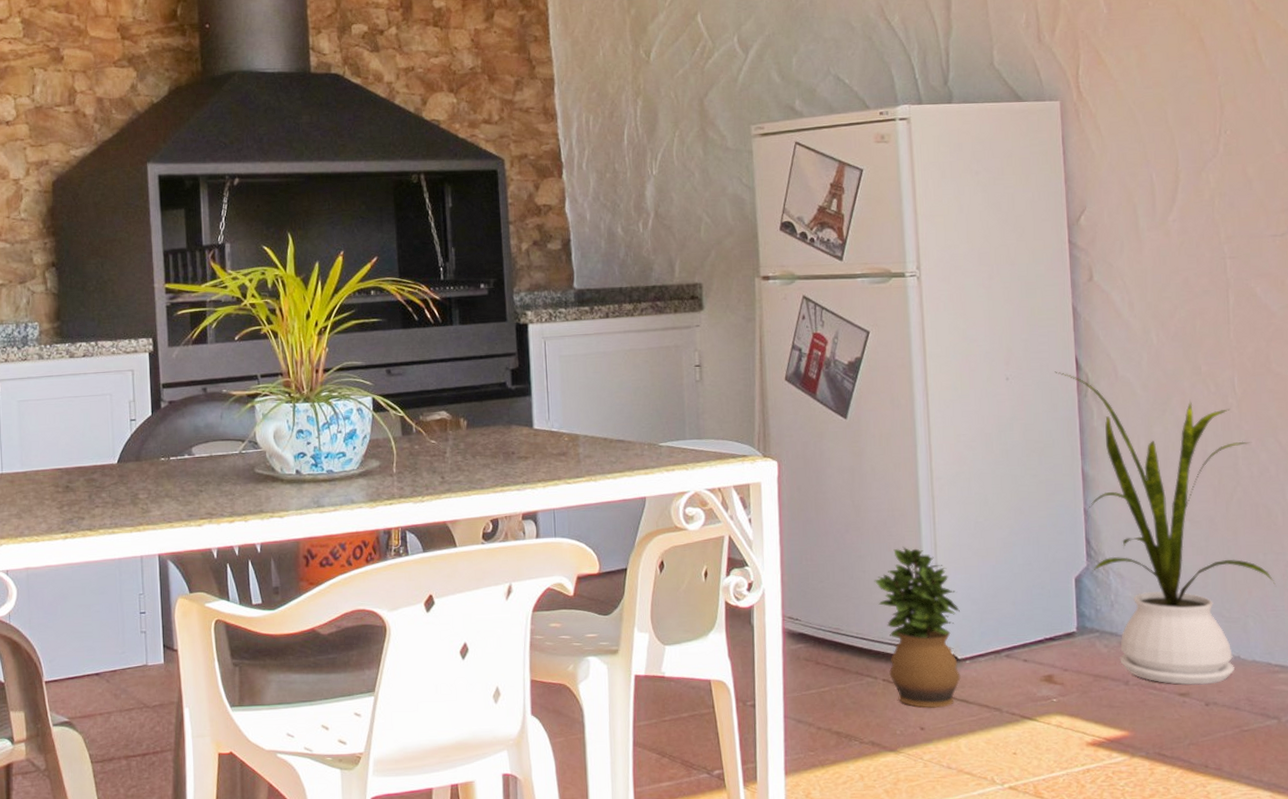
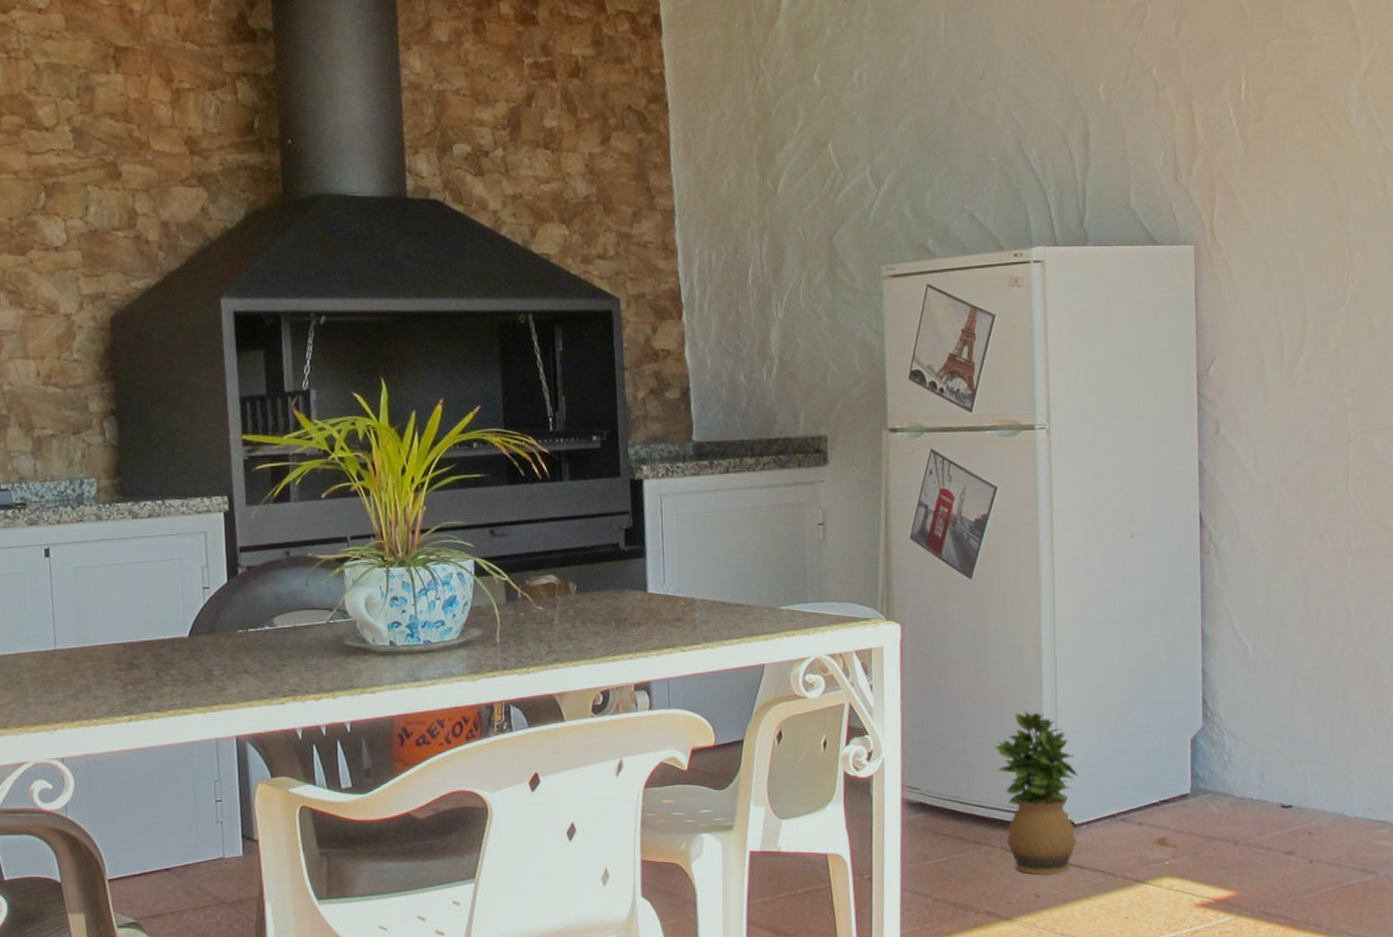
house plant: present [1055,371,1276,685] -> none [1179,528,1380,844]

